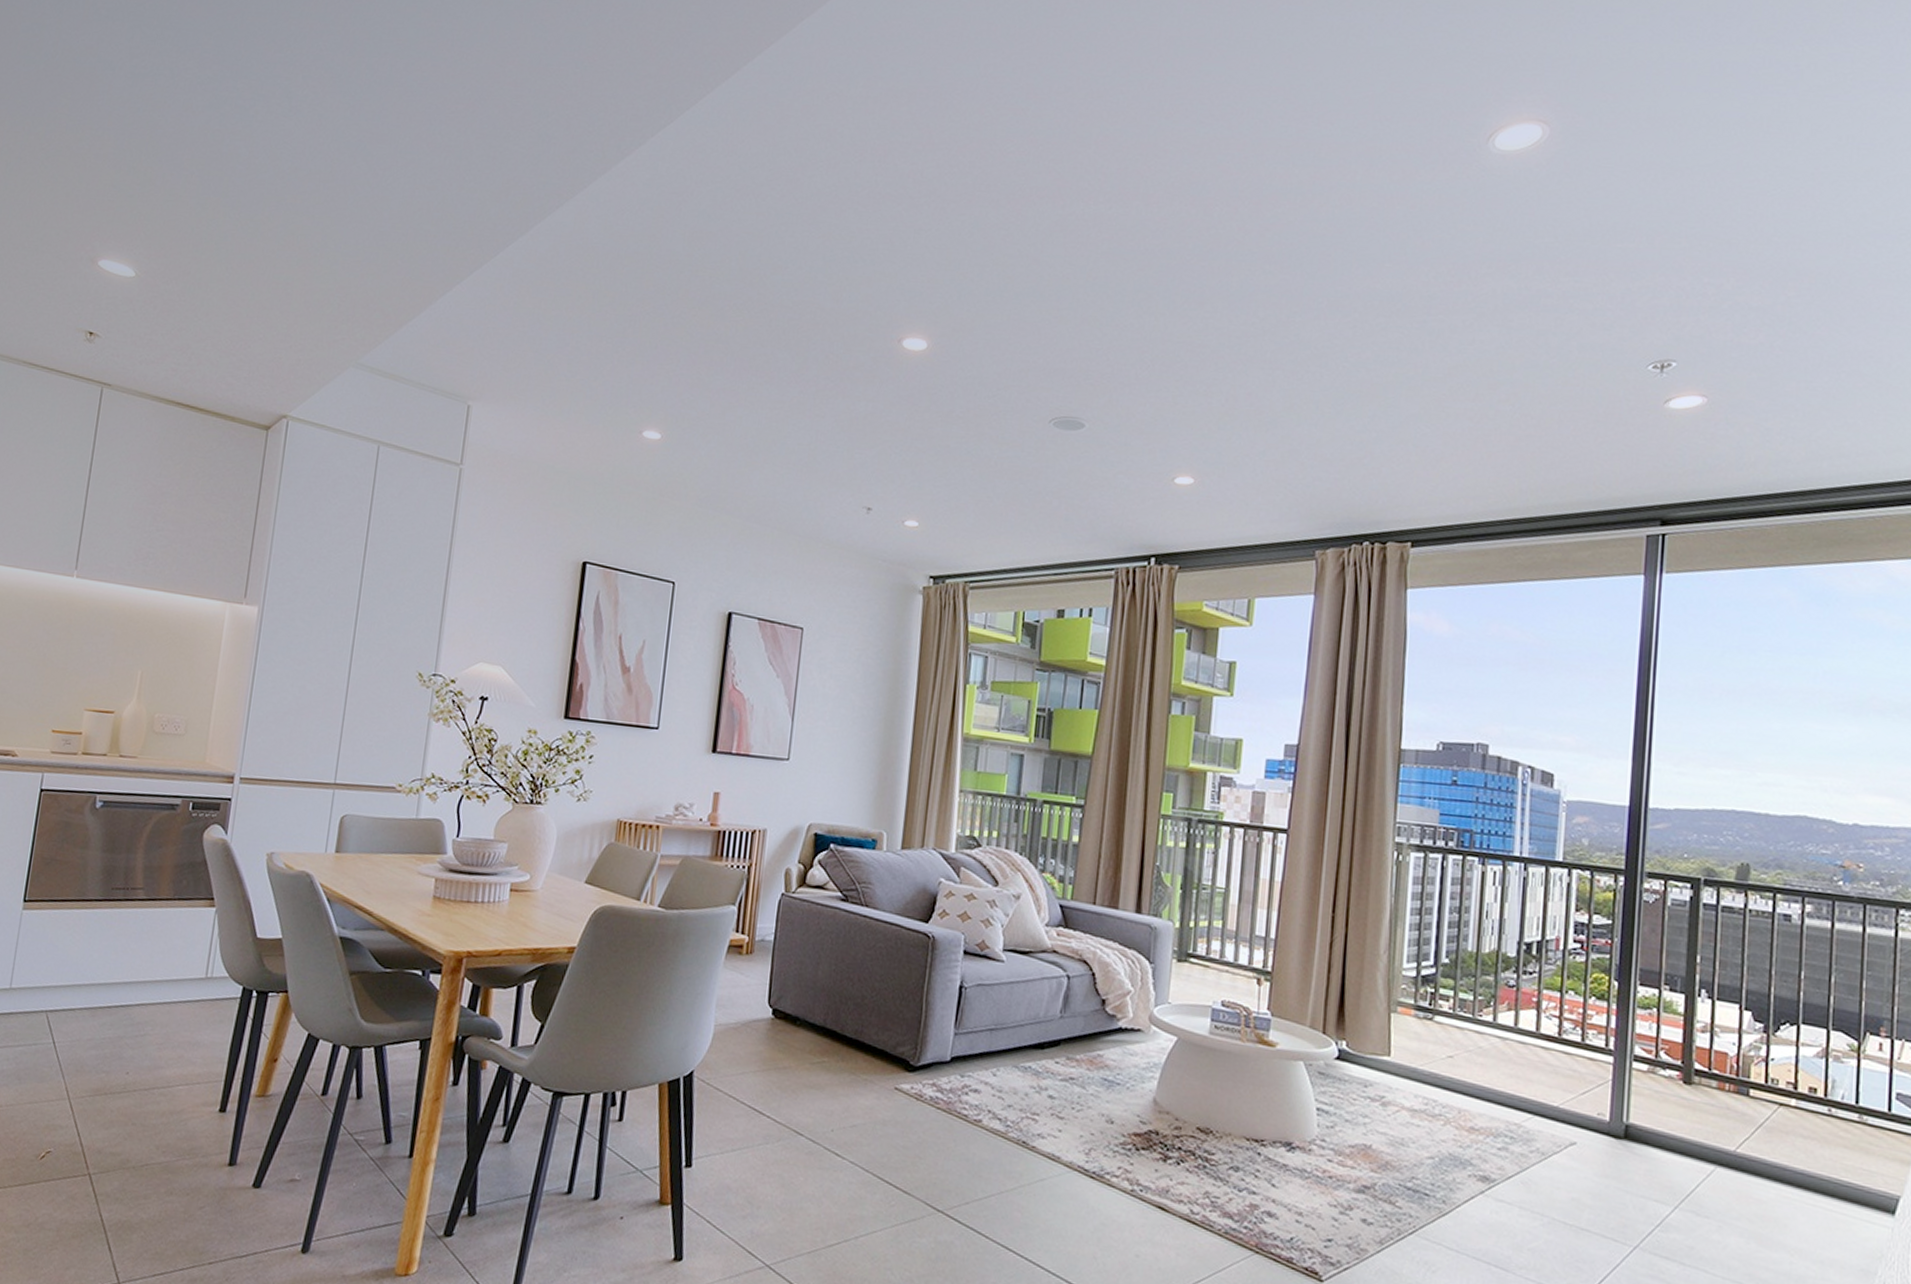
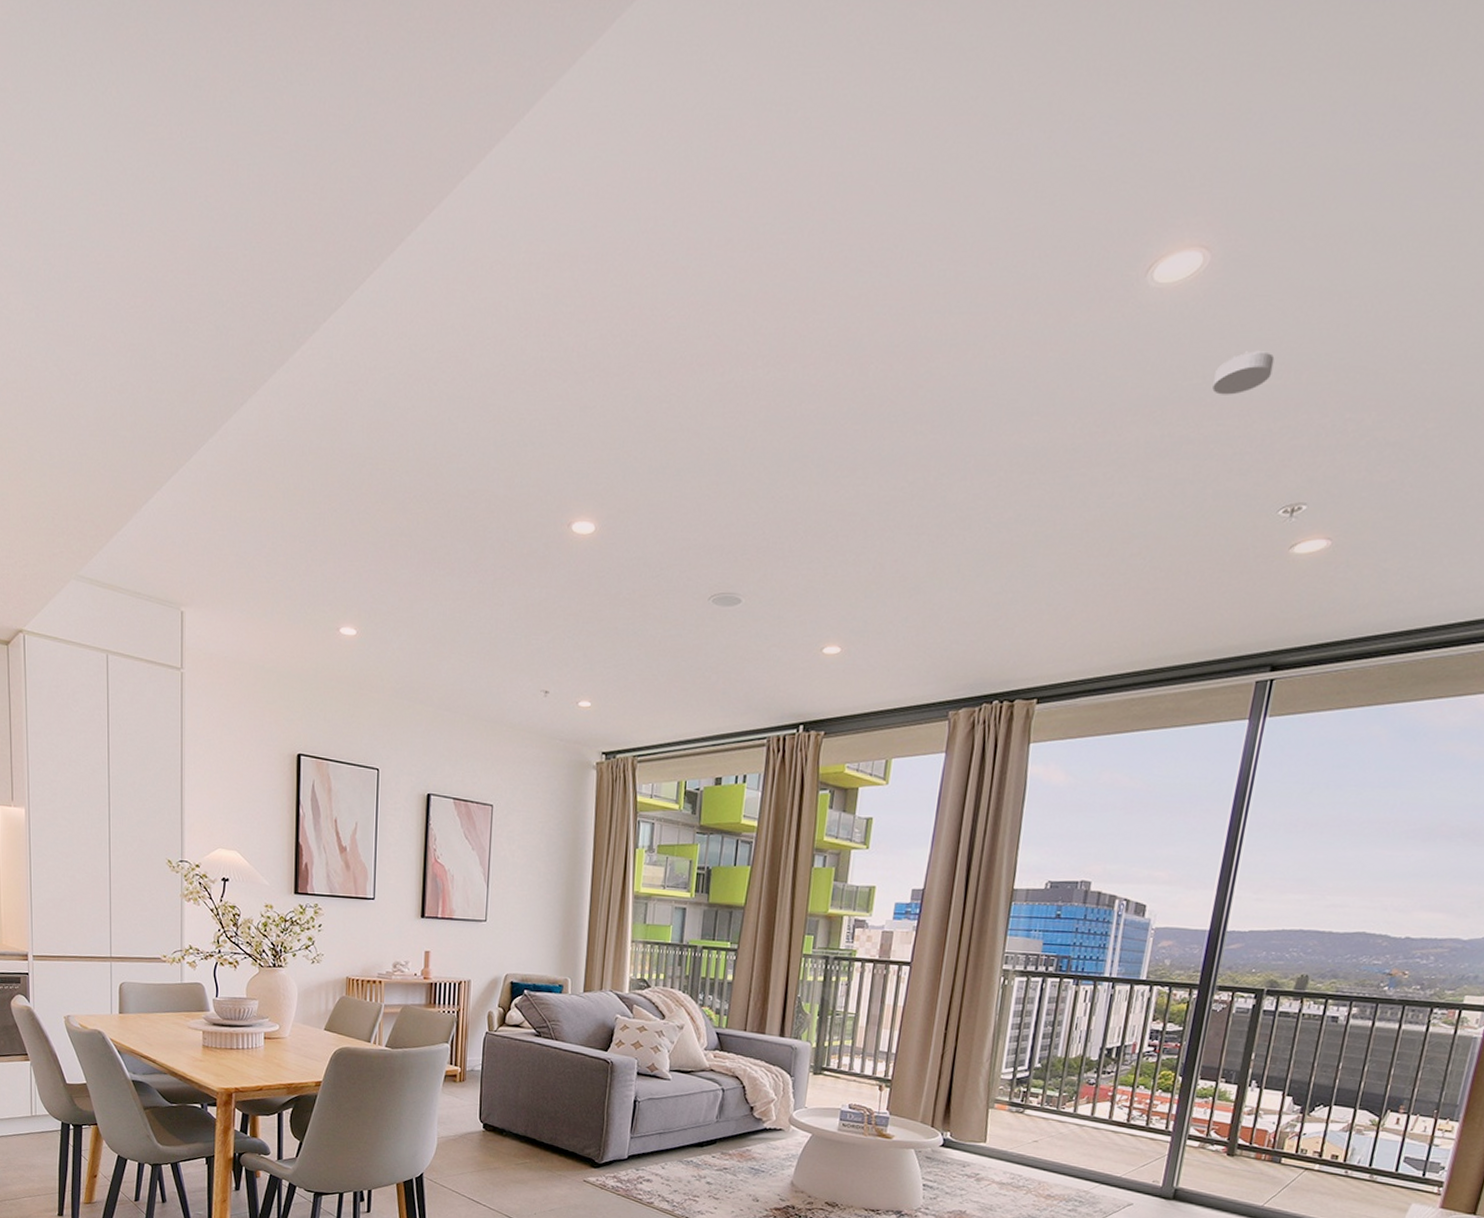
smoke detector: none [1566,215,1625,255] -> present [1212,350,1275,395]

